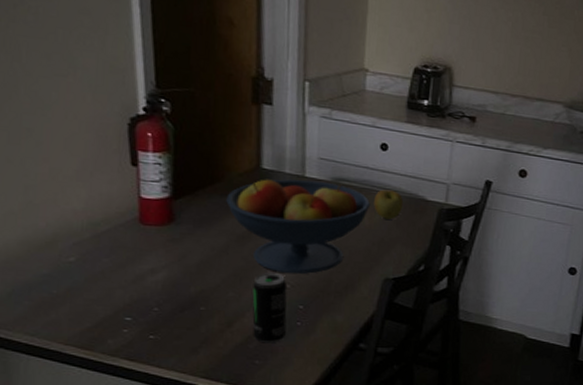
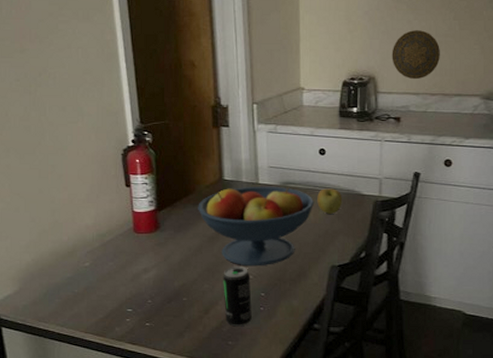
decorative plate: none [472,19,526,77] -> present [391,30,440,80]

